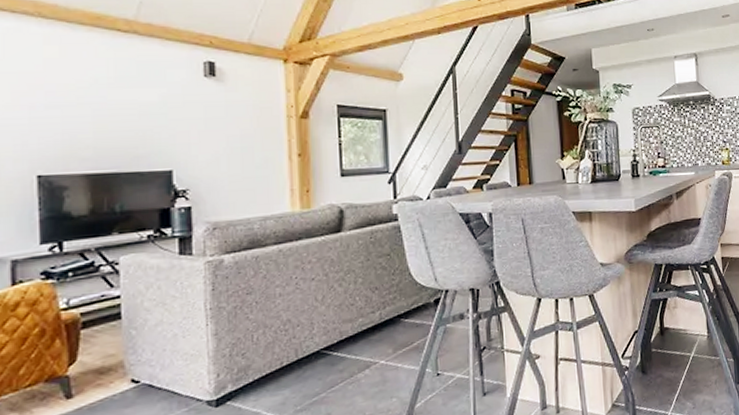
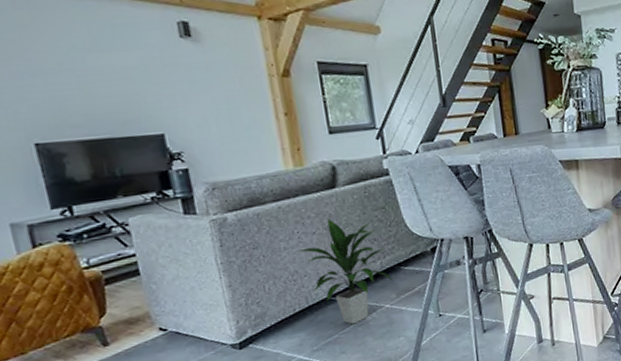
indoor plant: none [293,263,392,382] -> present [297,218,394,325]

